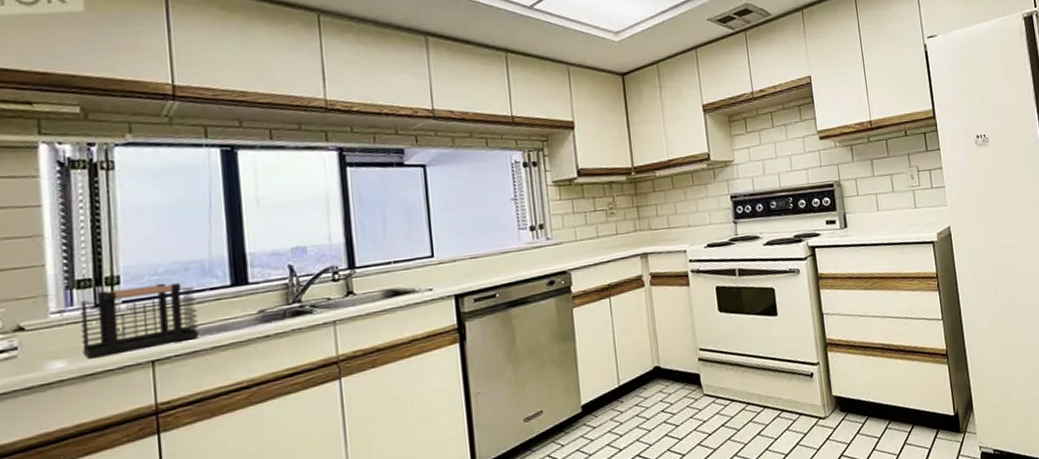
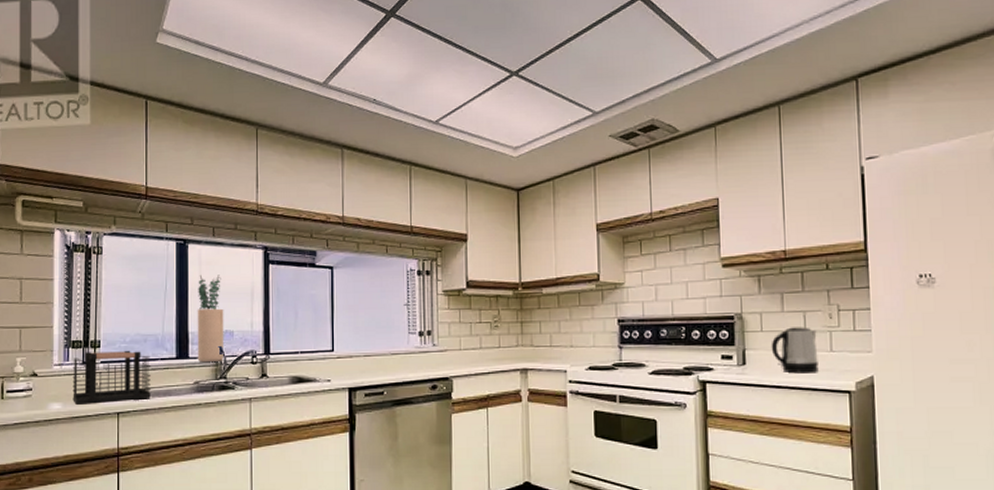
vase: none [254,183,296,288] -> present [197,274,224,363]
kettle: none [866,188,907,231] -> present [771,327,819,374]

